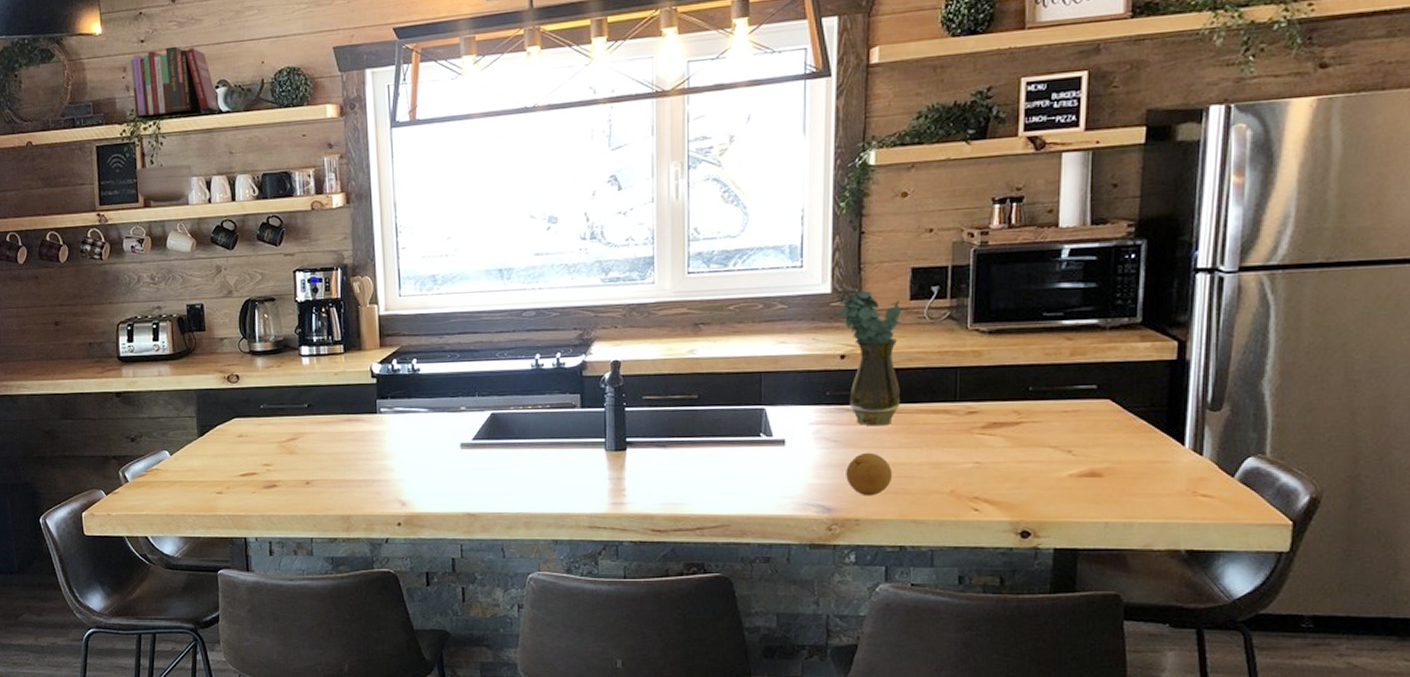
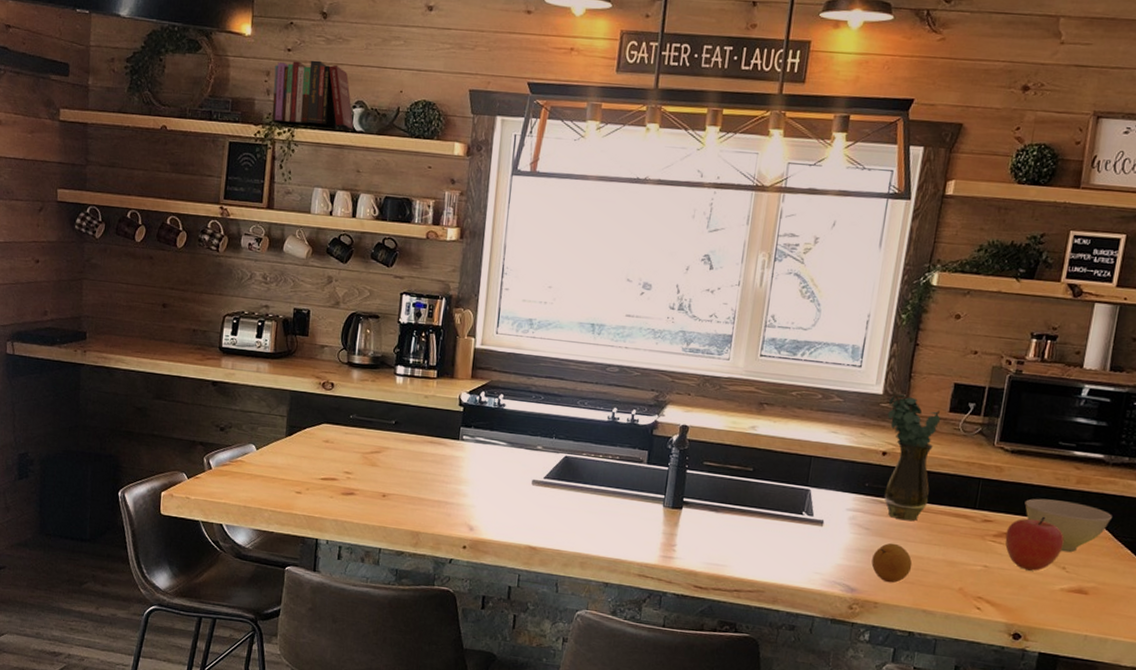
bowl: present [135,164,194,203] -> none [262,170,320,209]
fruit: none [996,398,1065,460] -> present [1005,516,1064,571]
bowl: none [1013,377,1118,432] -> present [1025,498,1112,552]

